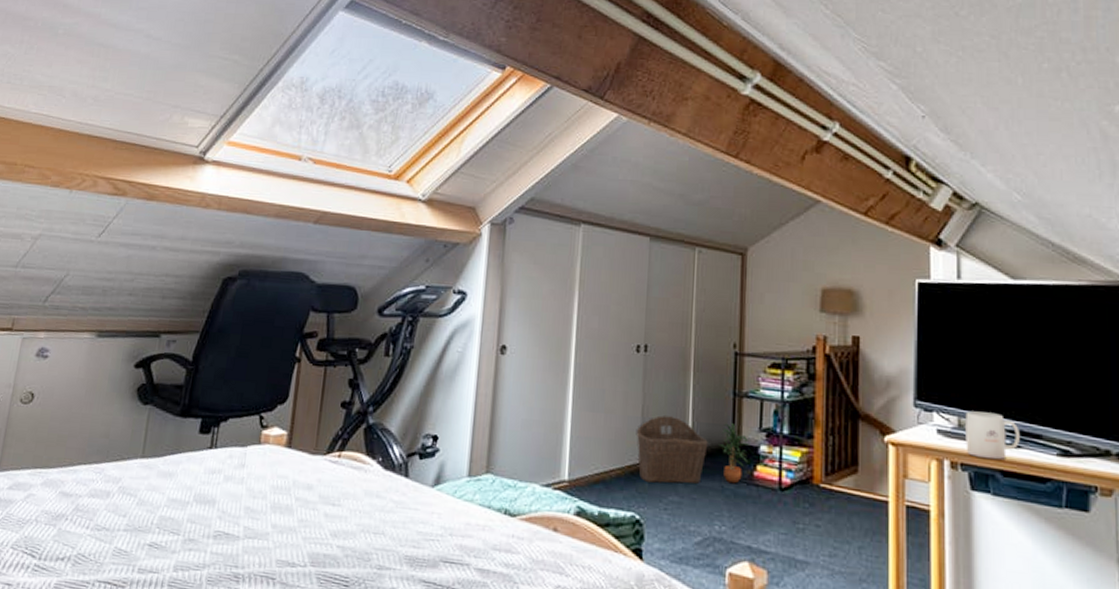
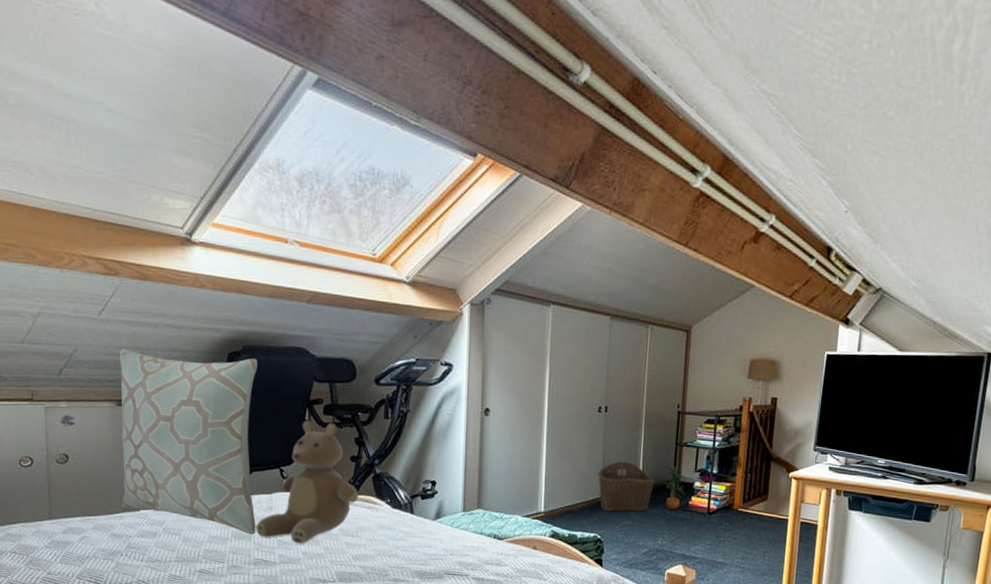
pillow: none [78,272,253,499] -> present [119,348,257,535]
teddy bear: none [222,356,347,514] -> present [256,420,359,544]
mug: present [965,411,1020,460] -> none [849,453,889,488]

